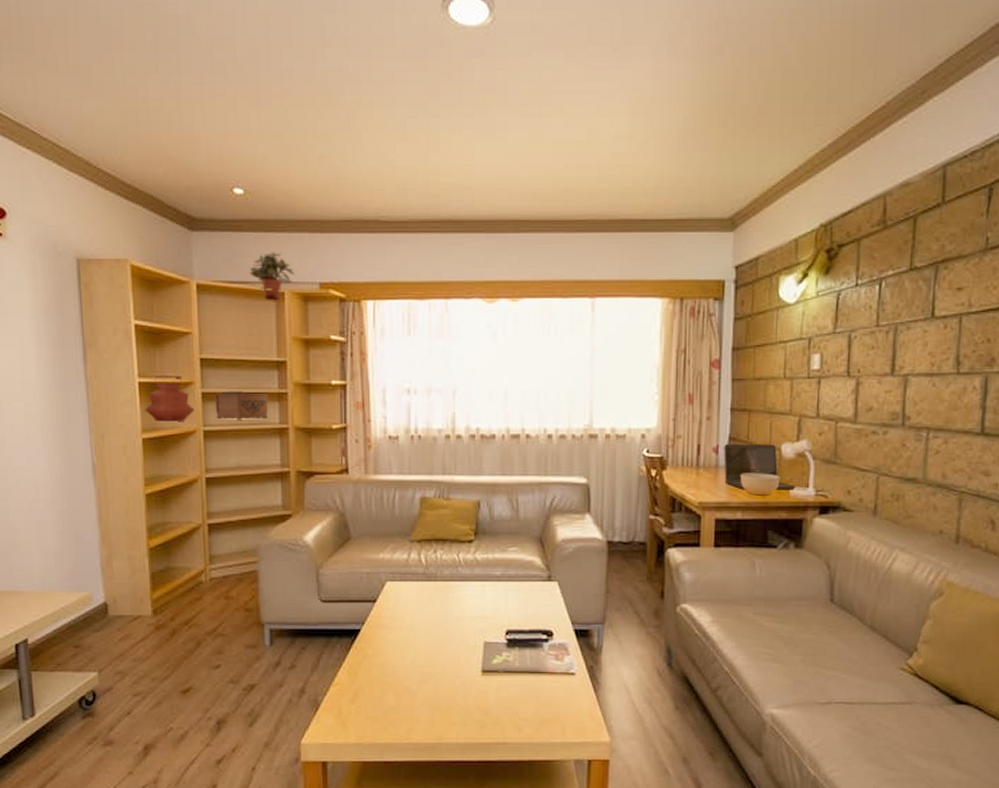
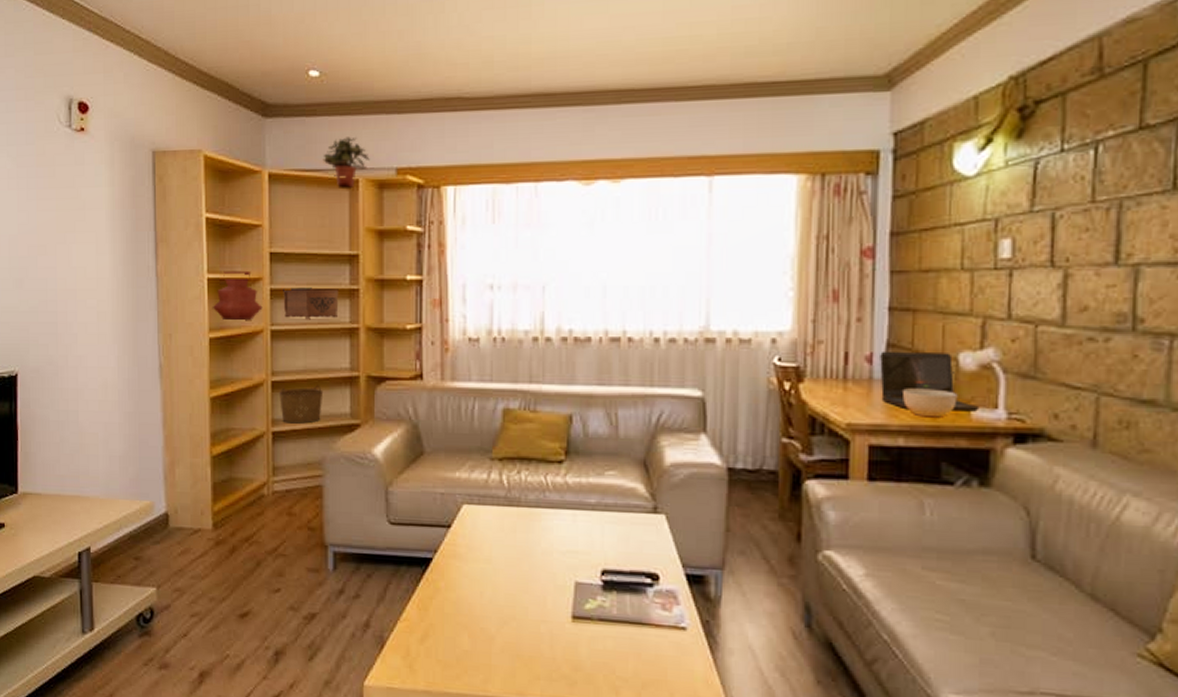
basket: none [213,480,255,516] -> present [278,385,322,424]

